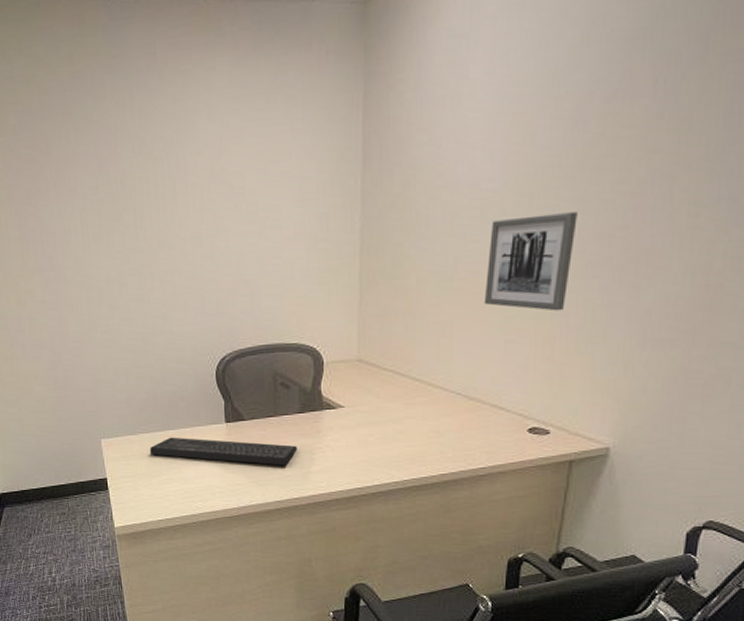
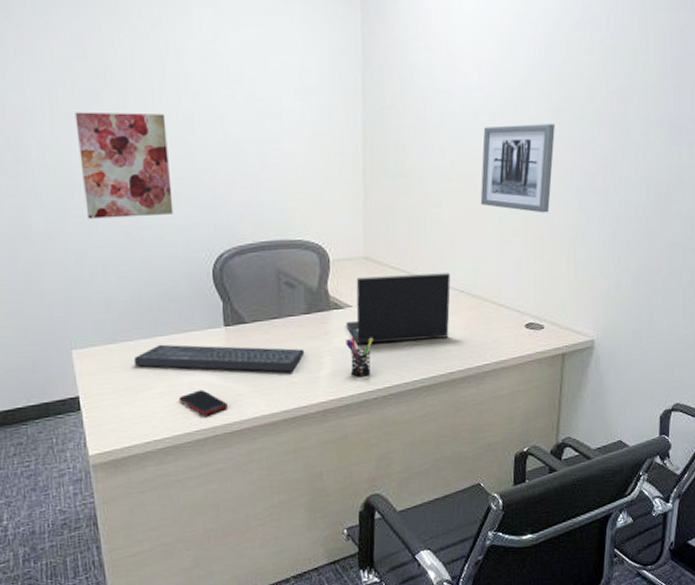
wall art: none [101,229,183,327] -> present [75,111,174,219]
cell phone: none [186,478,229,501] -> present [179,390,229,417]
pen holder: none [337,436,364,474] -> present [346,337,373,377]
laptop: none [338,375,446,444] -> present [346,273,451,345]

